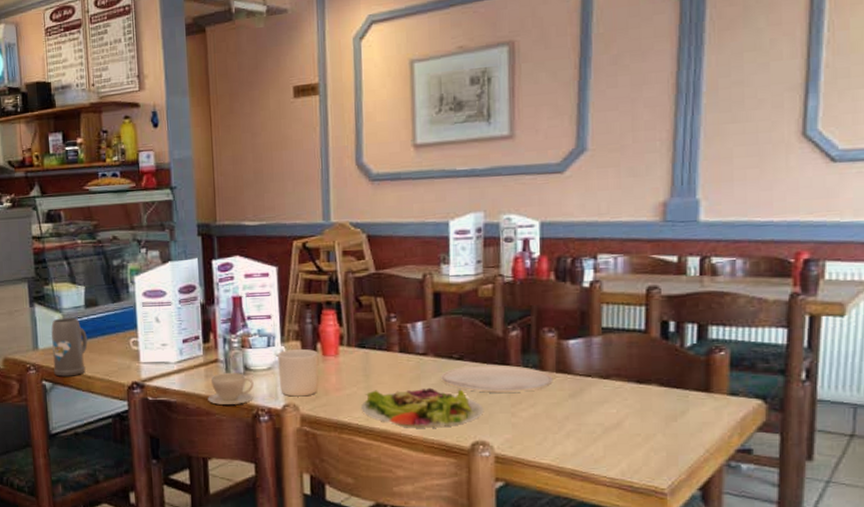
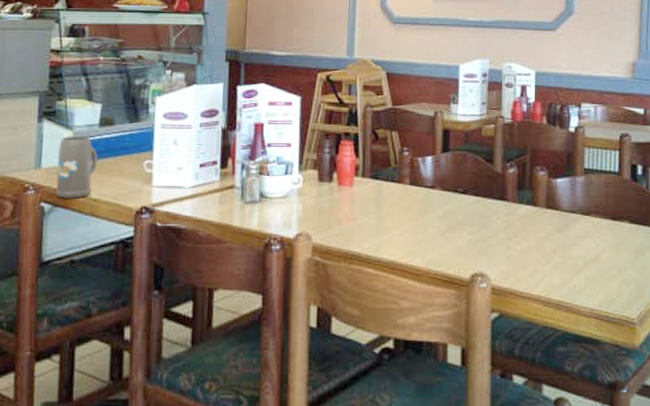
teacup: present [208,373,254,406] -> none [220,200,268,234]
mug: present [277,348,319,397] -> none [293,177,334,226]
salad plate: present [361,387,484,428] -> none [372,219,483,259]
plate: present [441,364,553,394] -> none [446,199,543,227]

